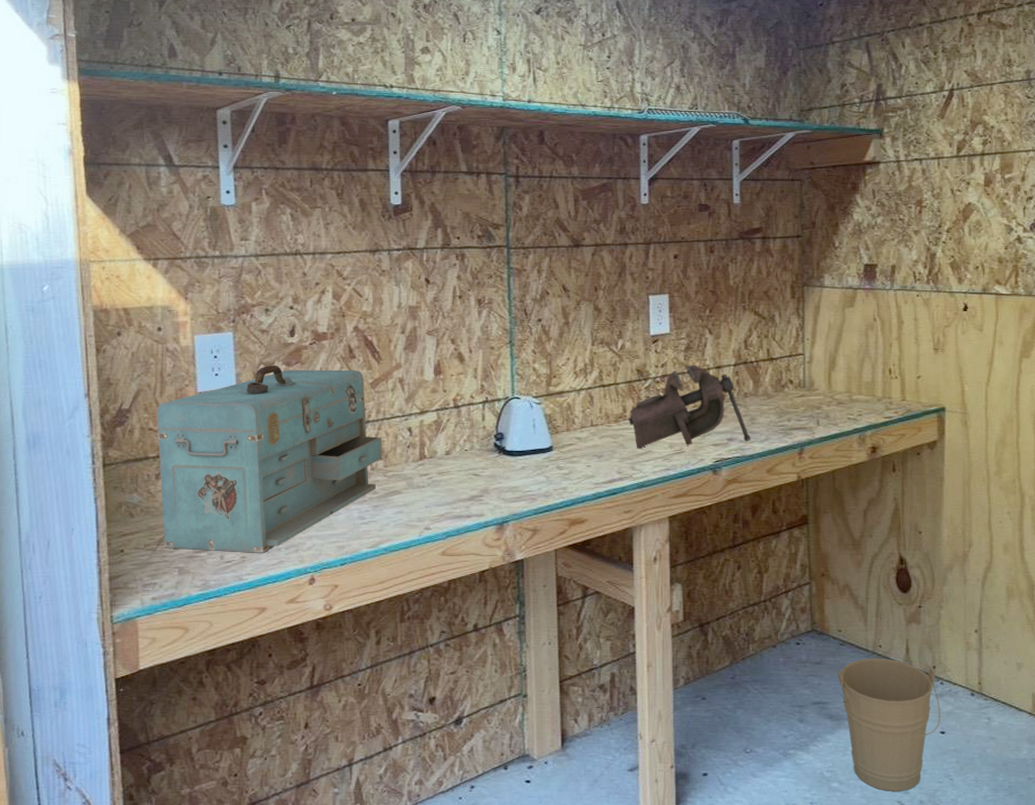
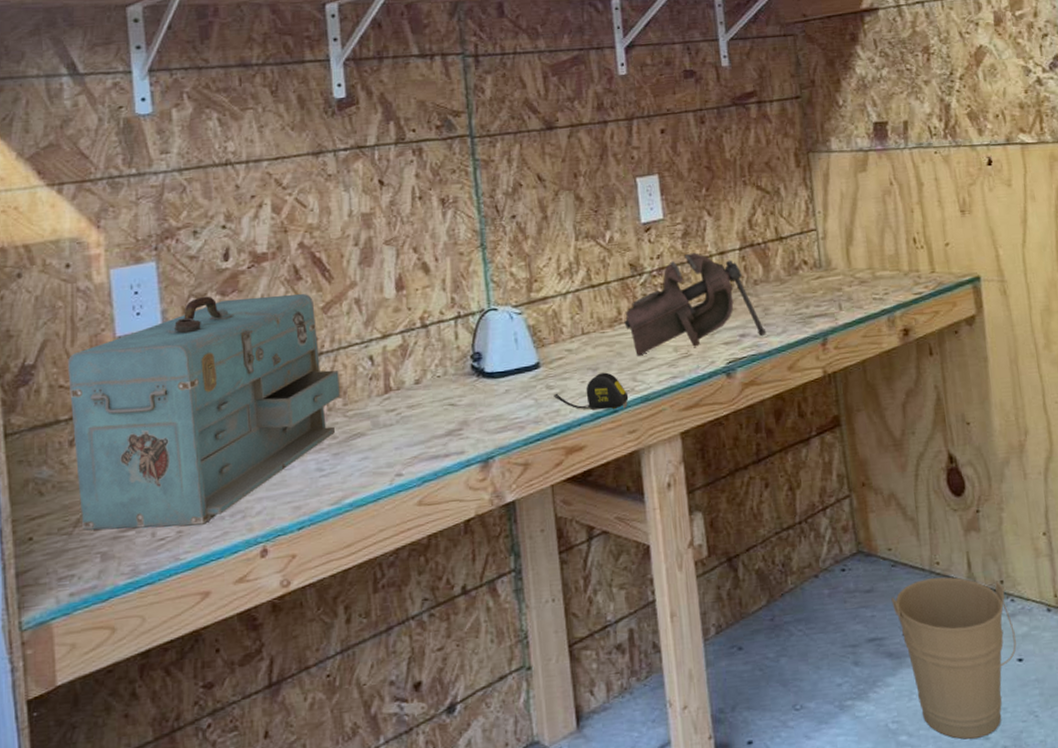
tape measure: none [563,460,627,492] -> present [554,372,629,410]

